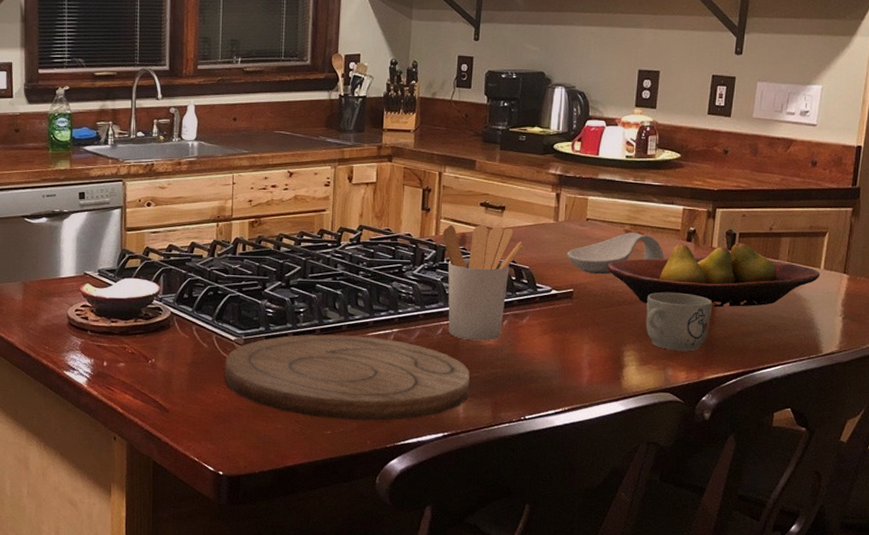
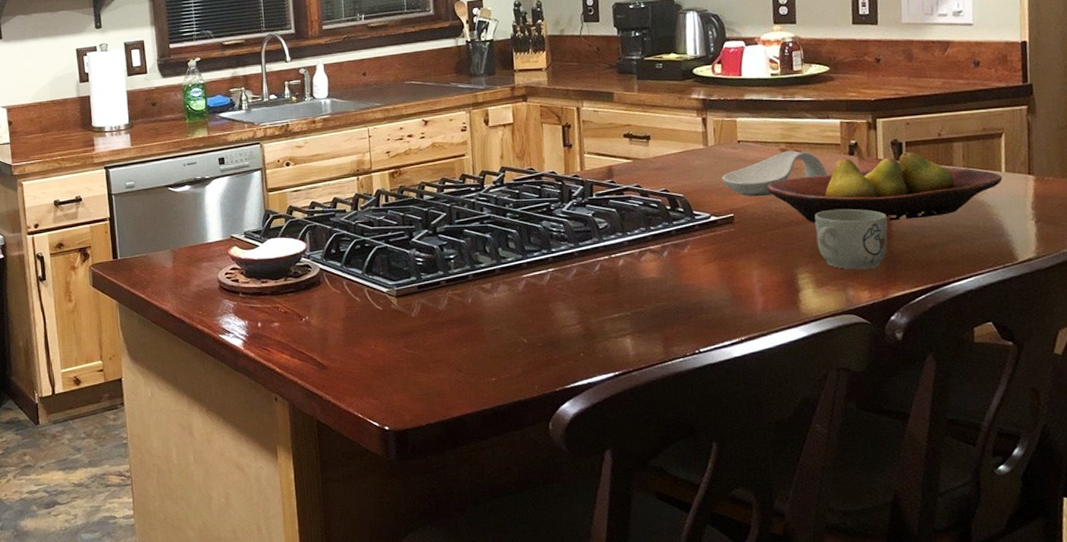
cutting board: present [224,334,470,421] -> none [379,278,637,366]
utensil holder: present [442,224,523,341] -> none [587,156,675,275]

